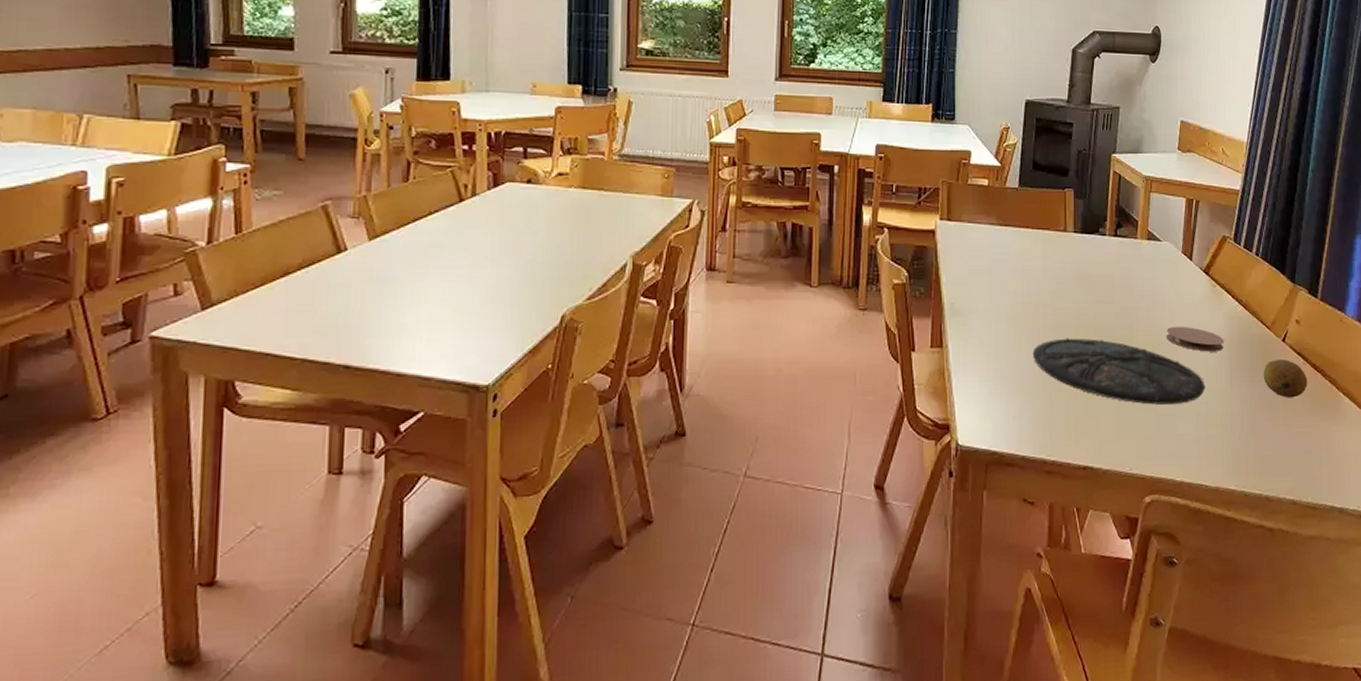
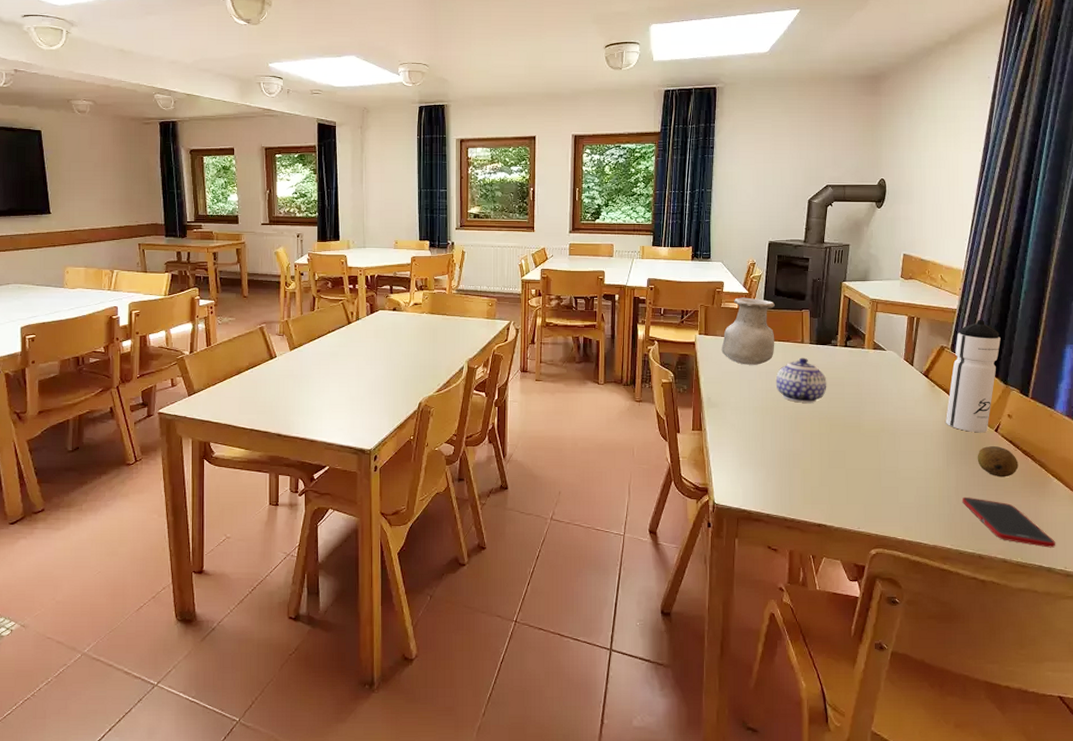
vase: none [967,171,1033,260] -> present [721,297,775,365]
plate: present [1032,338,1206,405] -> none [775,425,925,479]
teapot: none [1033,250,1094,309] -> present [775,357,827,403]
coaster: present [1165,326,1224,352] -> none [889,417,942,439]
water bottle: none [1228,204,1287,344] -> present [946,320,1001,433]
cell phone: none [1246,424,1349,484] -> present [961,497,1056,548]

